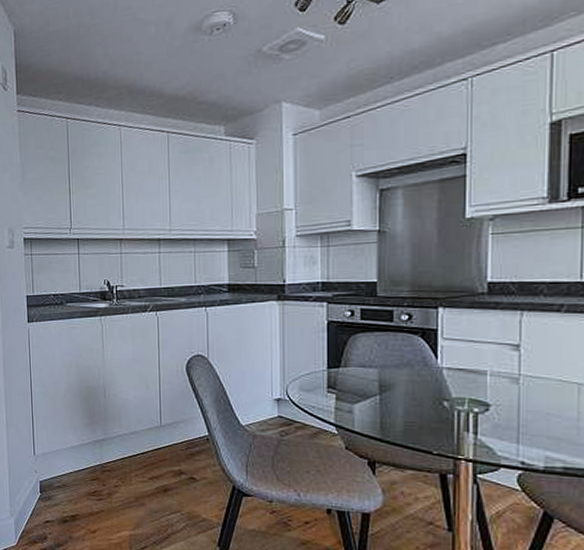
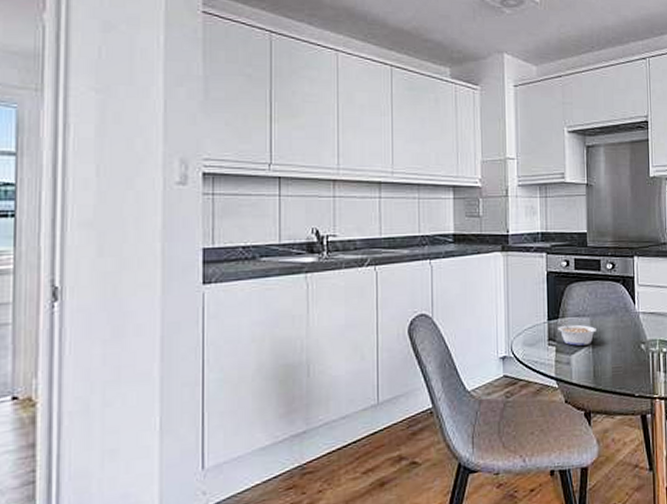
legume: none [338,370,385,396] -> present [557,321,596,346]

